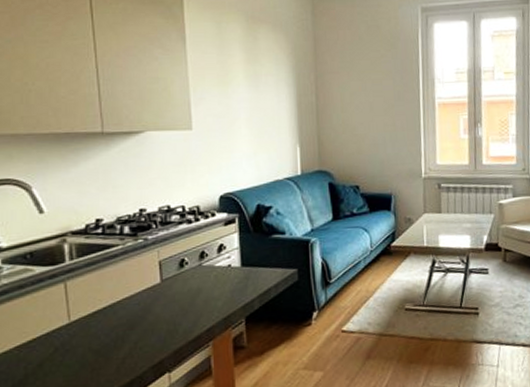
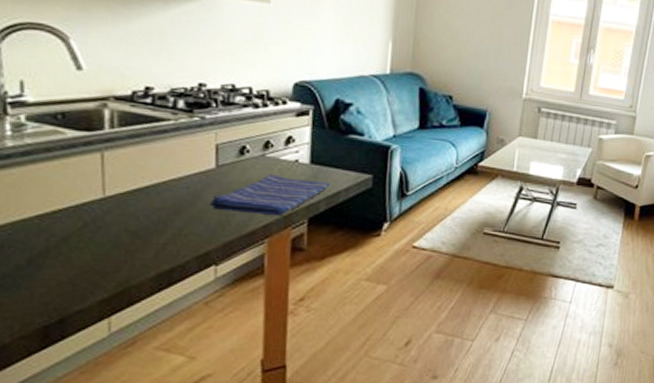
dish towel: none [159,281,262,321] -> present [210,174,331,216]

